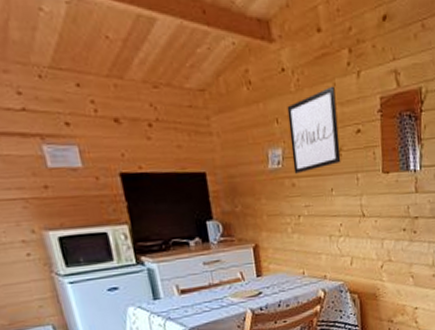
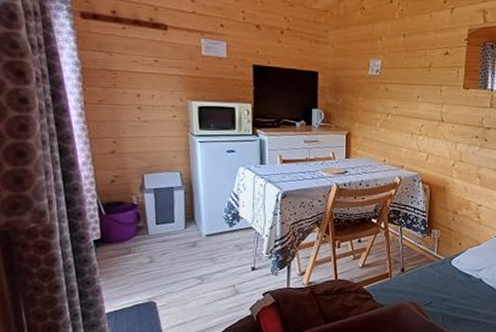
wall art: present [287,86,341,174] -> none [389,17,431,81]

